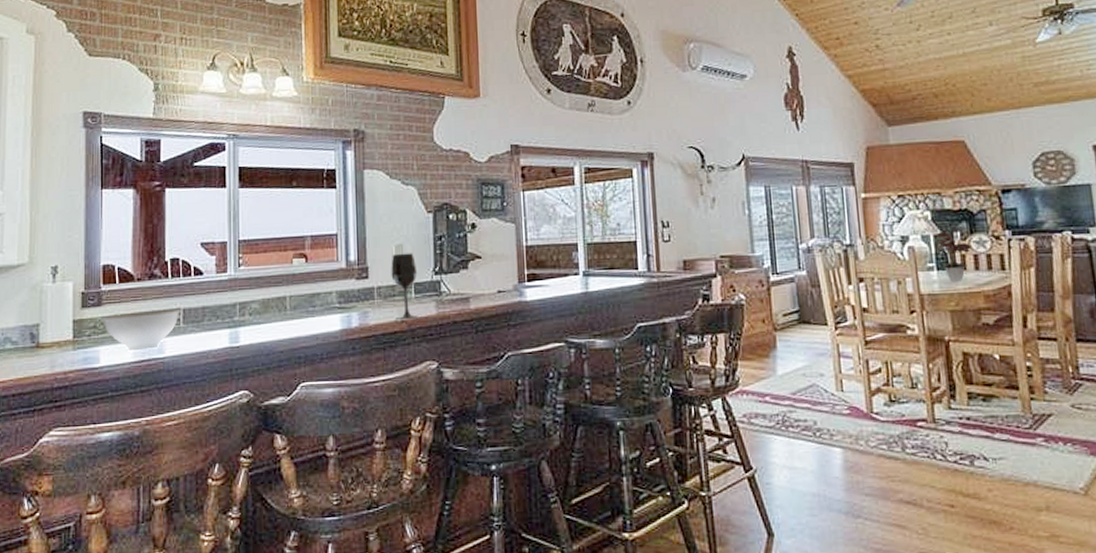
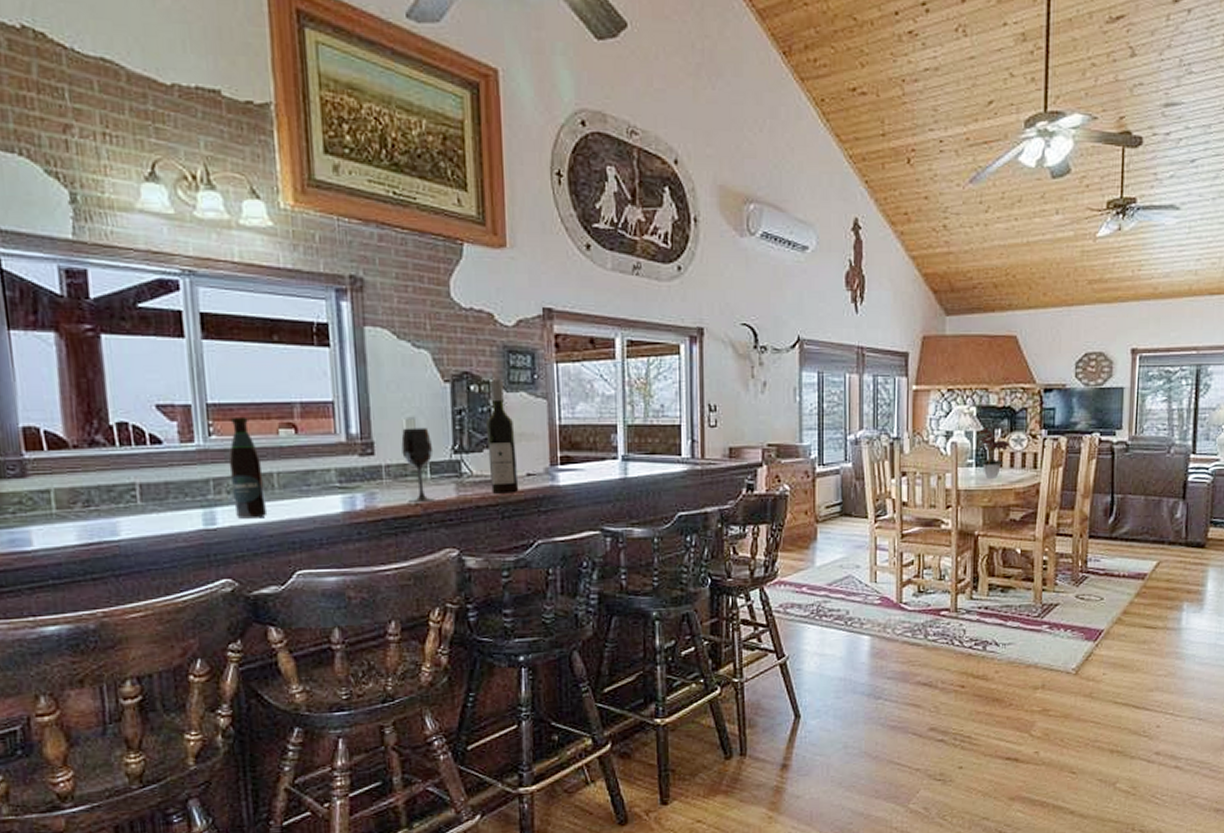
bowl: present [101,308,180,352] -> none [28,483,136,533]
bottle: none [252,250,280,337] -> present [228,418,268,519]
bottle: none [462,208,491,311] -> present [485,380,519,495]

